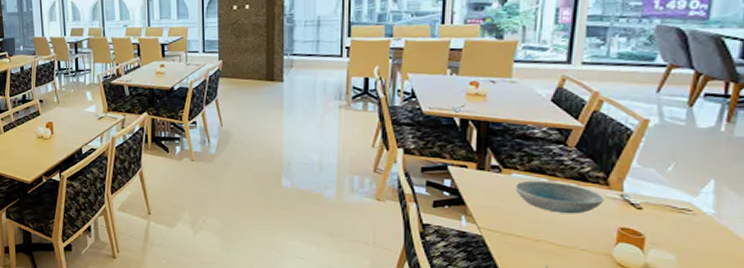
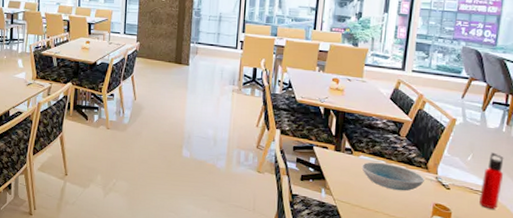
water bottle: none [687,159,724,232] -> present [479,152,504,209]

